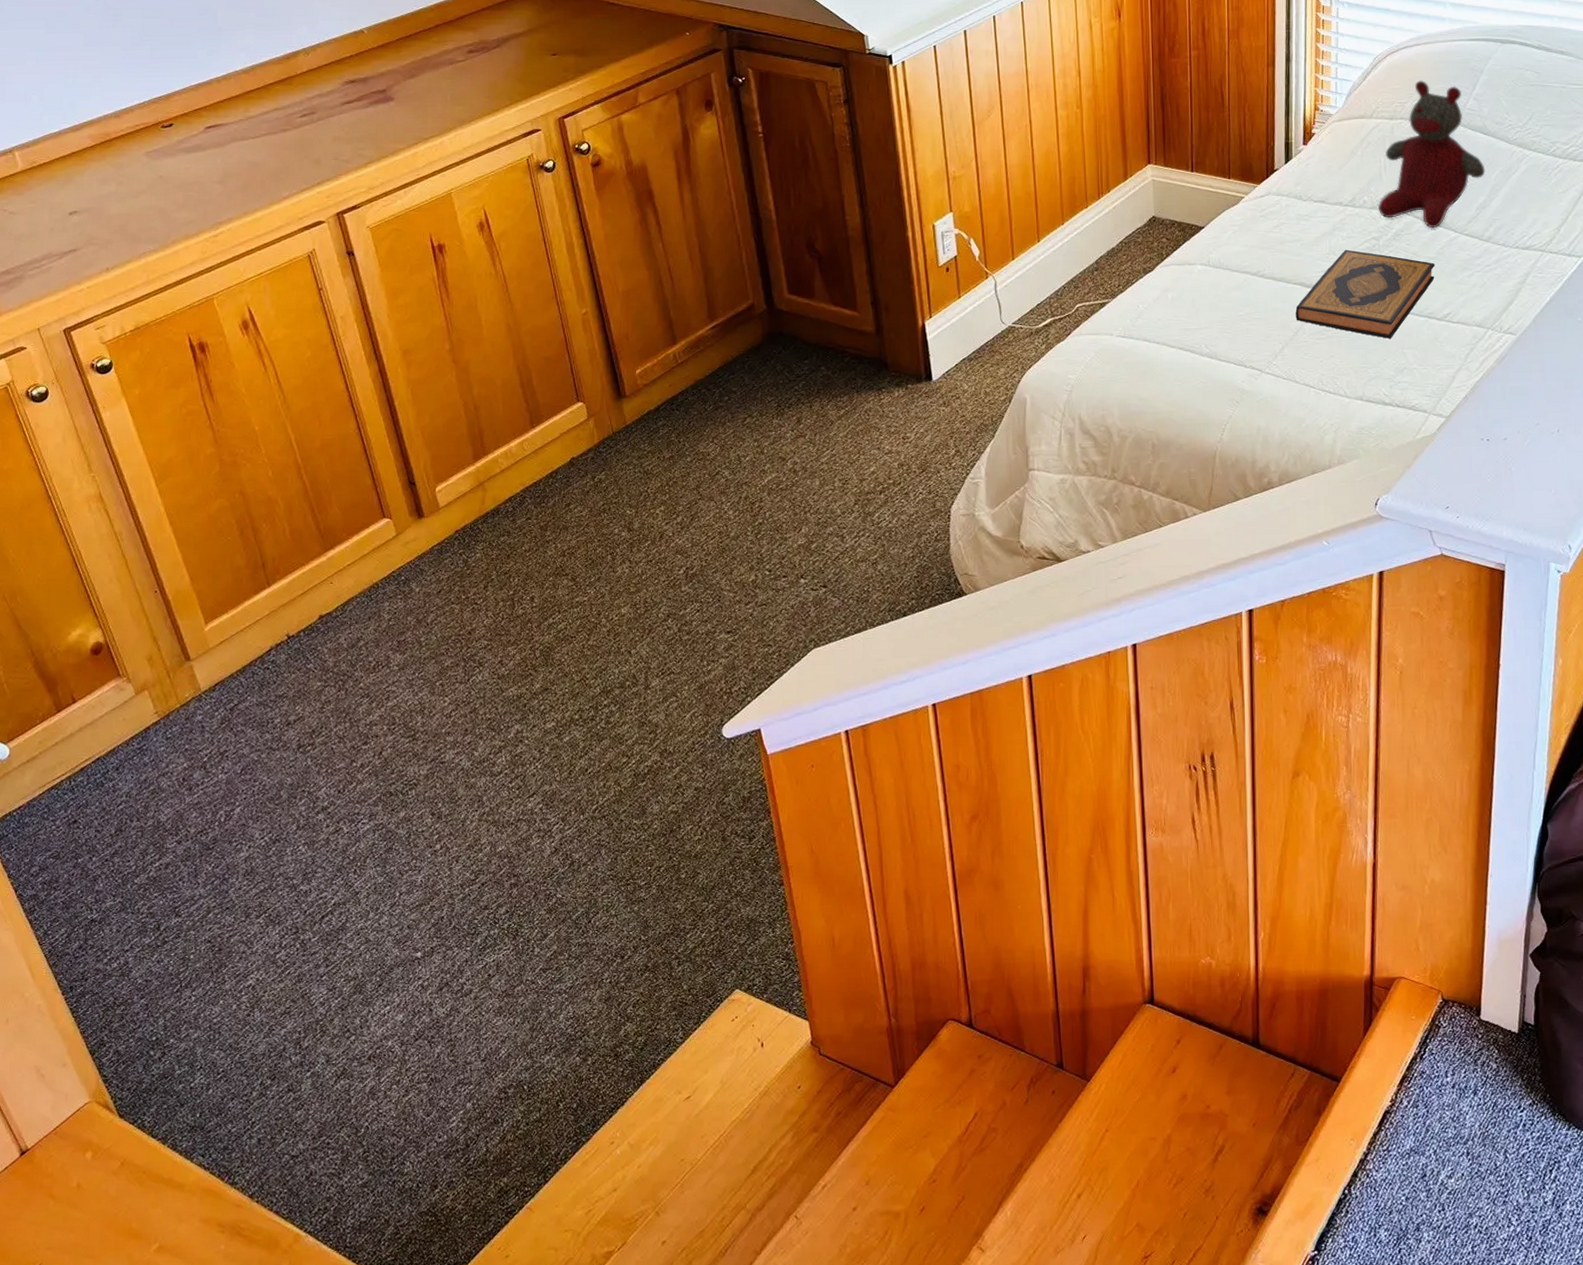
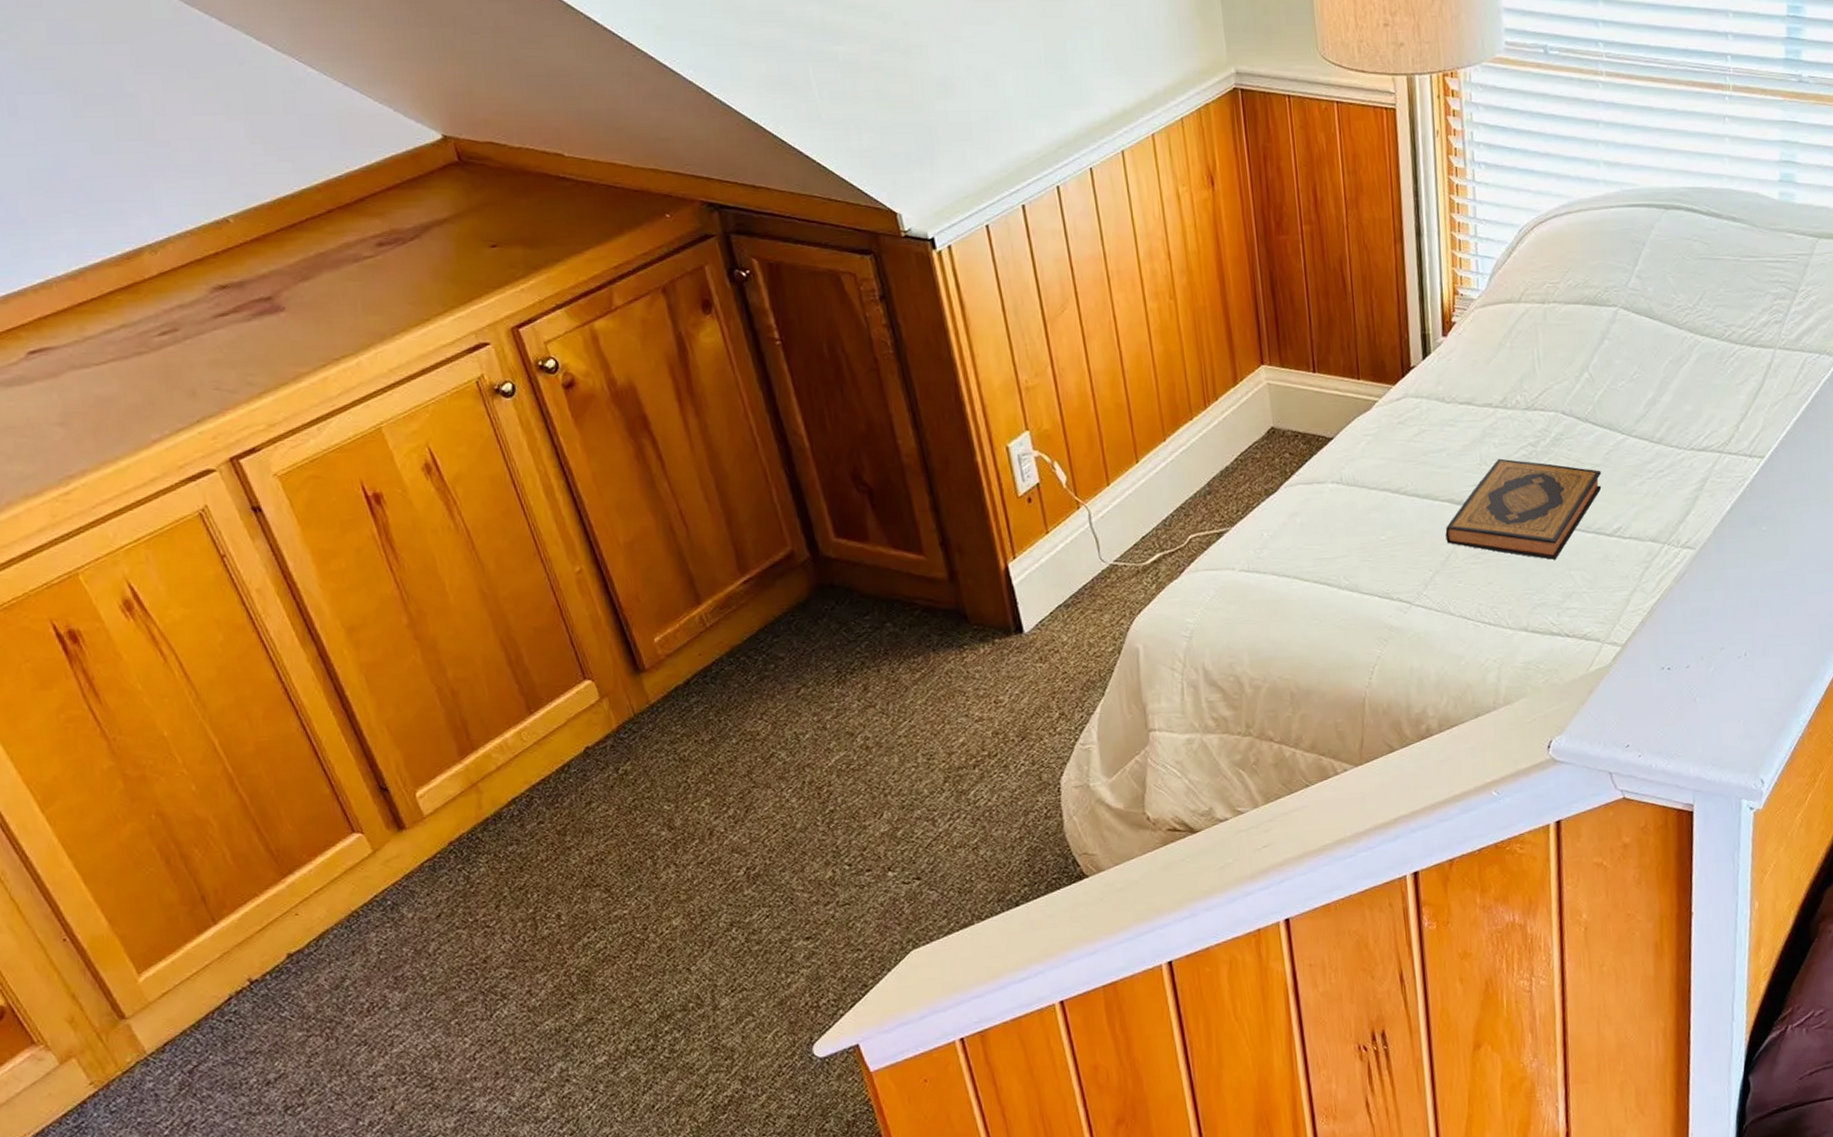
stuffed bear: present [1378,79,1486,229] -> none [1533,254,1653,431]

